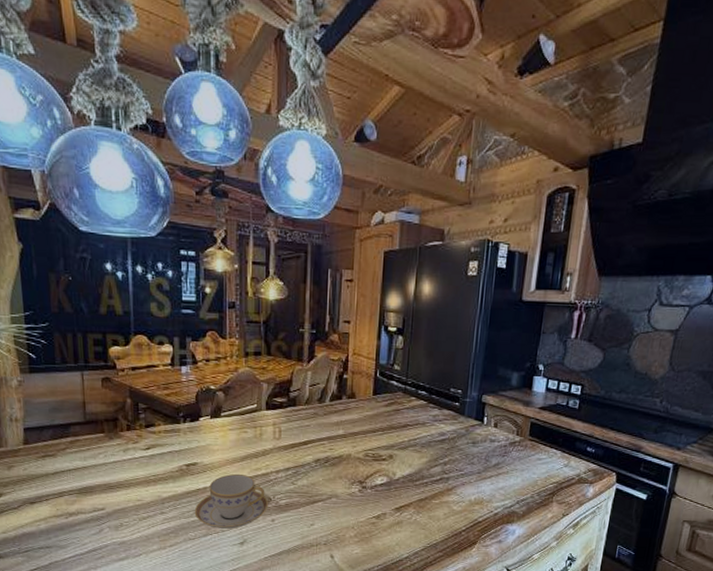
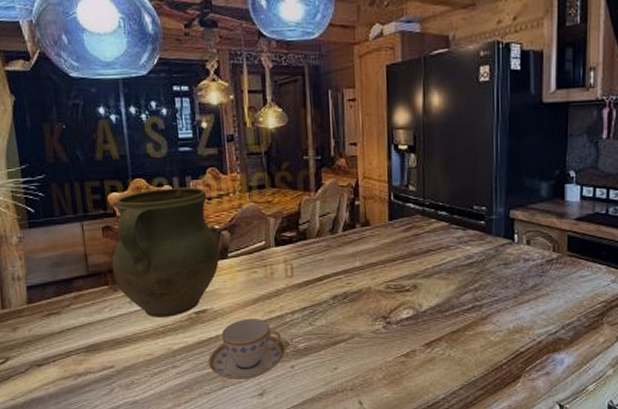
ceramic jug: none [108,346,213,467] -> present [111,187,220,318]

